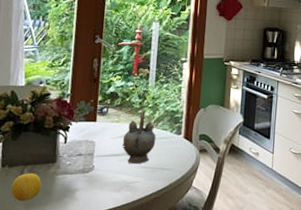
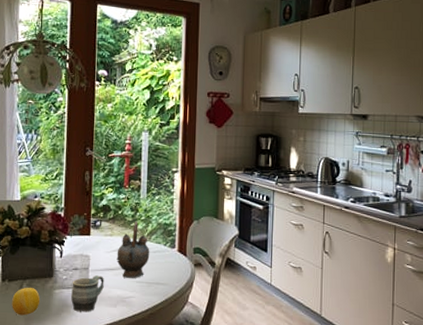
mug: none [74,161,109,198] -> present [71,275,104,313]

